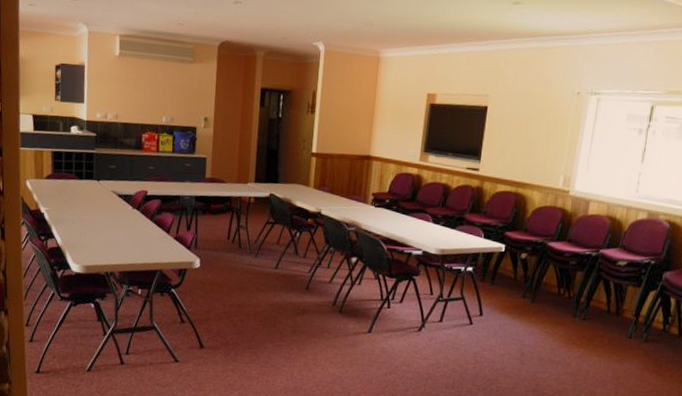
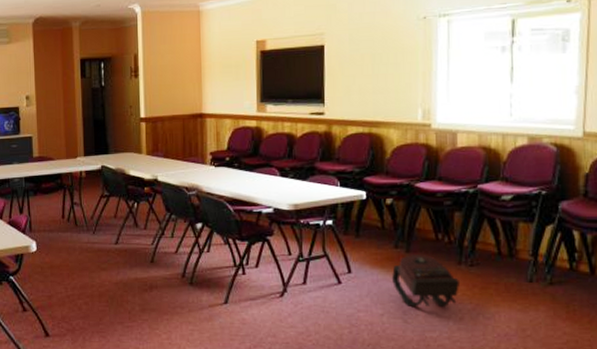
backpack: none [515,305,573,353] -> present [391,255,461,308]

